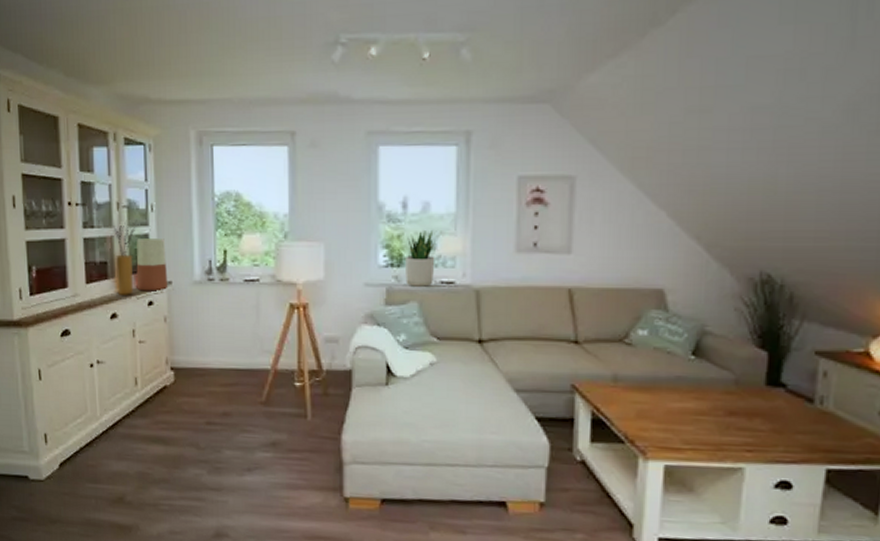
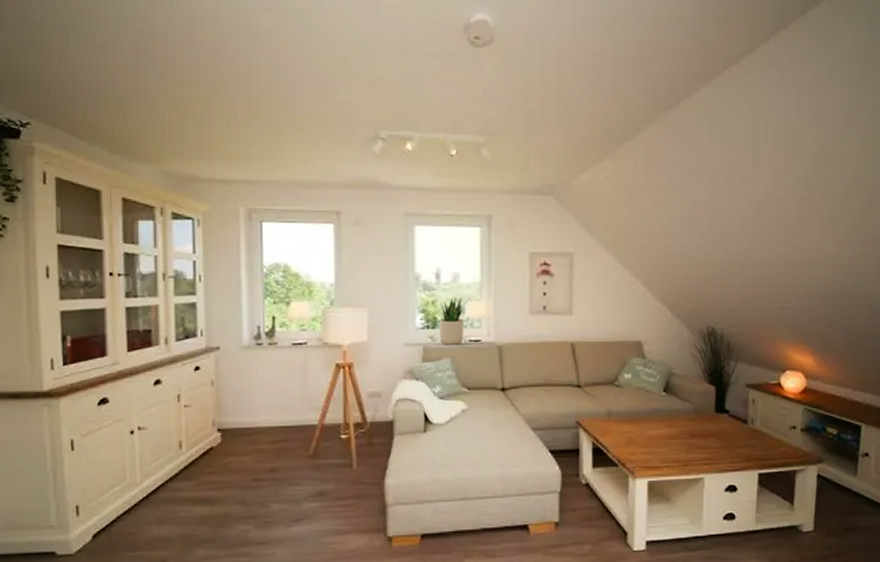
vase: present [113,220,139,295] -> none [158,289,186,362]
vase: present [136,239,168,292] -> none [182,307,216,357]

